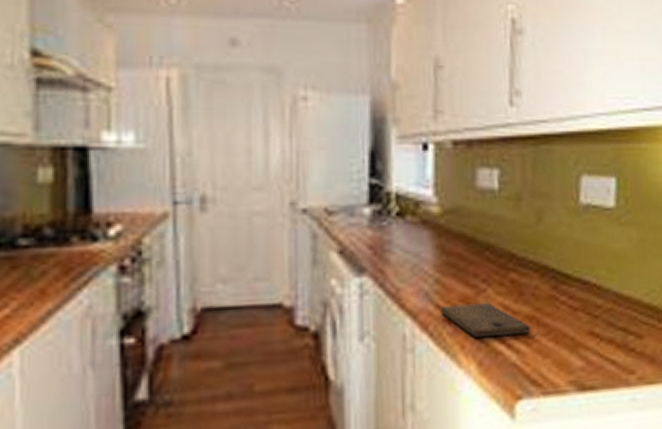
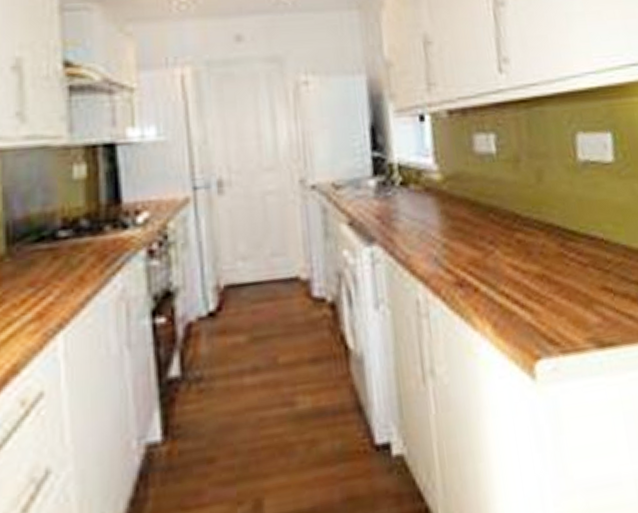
cutting board: present [440,303,531,337] -> none [450,264,543,299]

